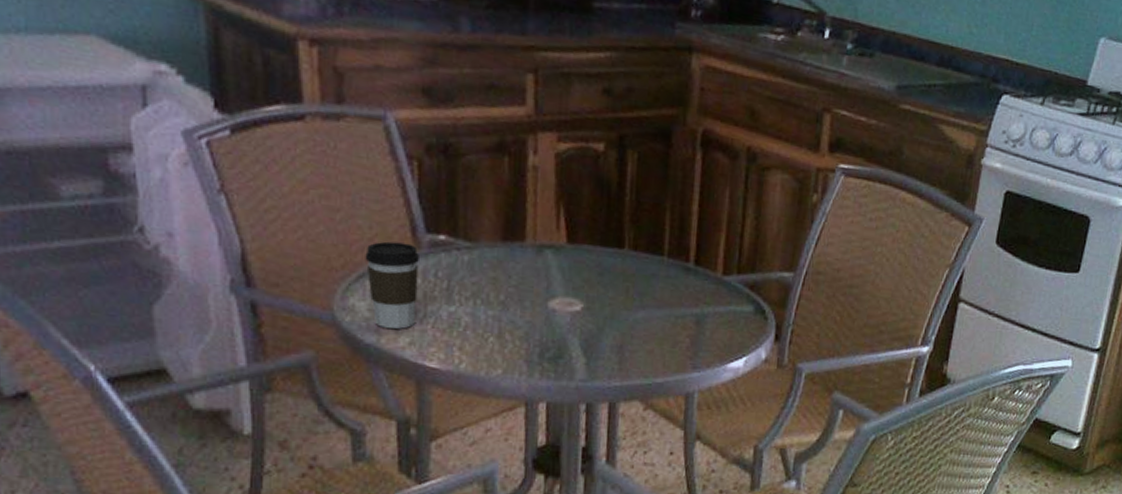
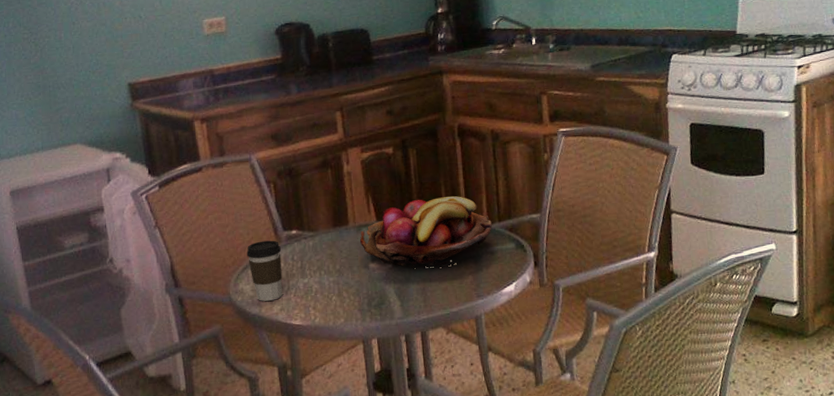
fruit basket: none [538,223,728,321] -> present [359,196,492,267]

